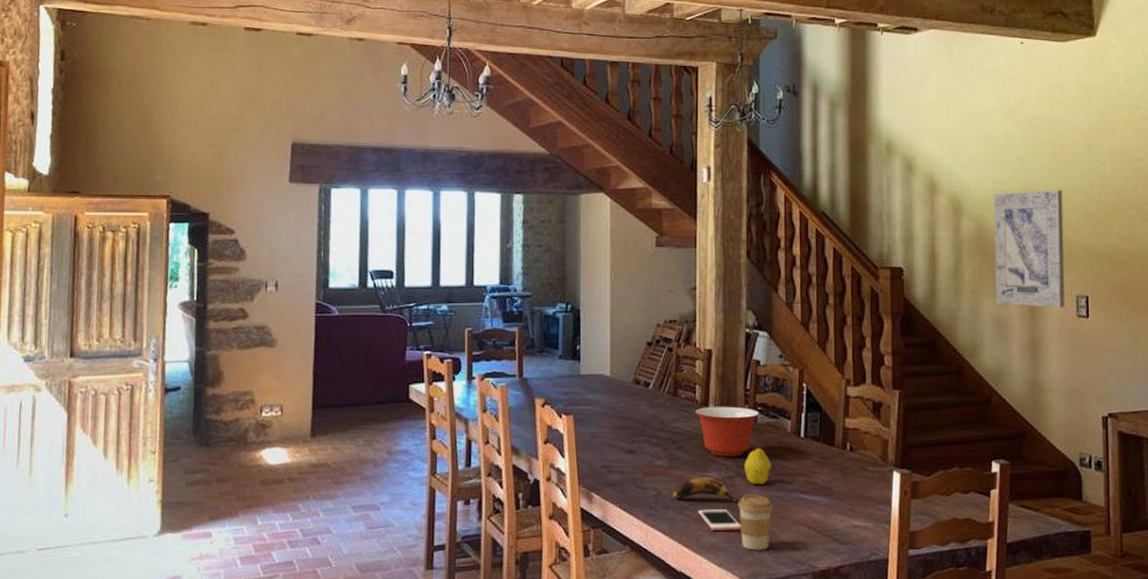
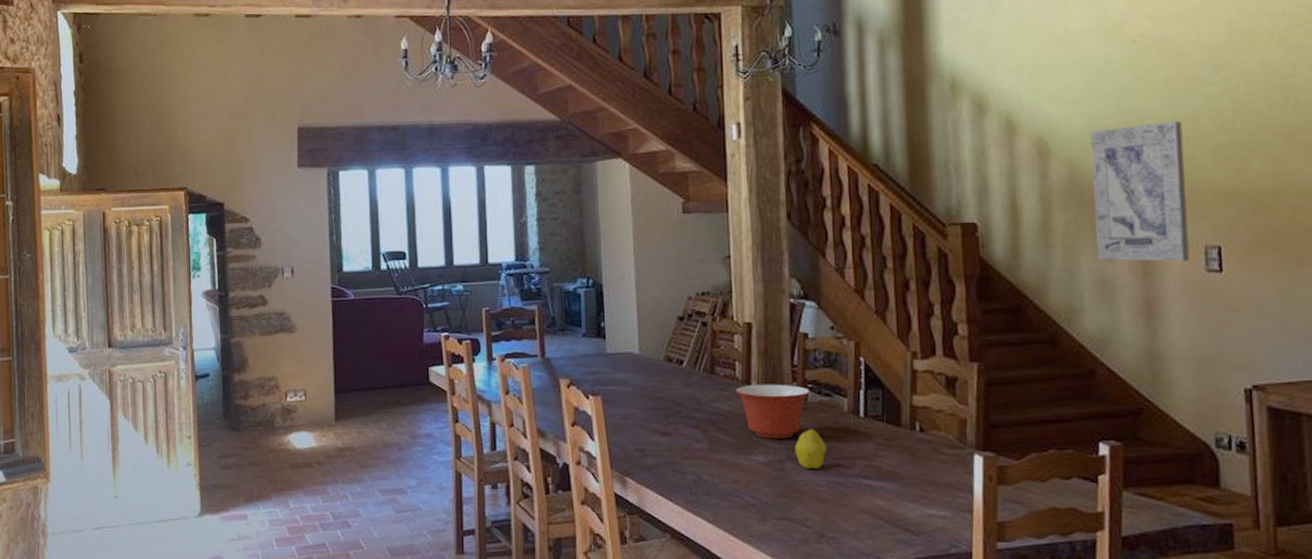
banana: present [672,477,737,503] -> none [715,461,788,488]
cell phone: present [698,509,742,530] -> none [744,495,796,519]
coffee cup: present [738,494,773,550] -> none [790,479,830,541]

